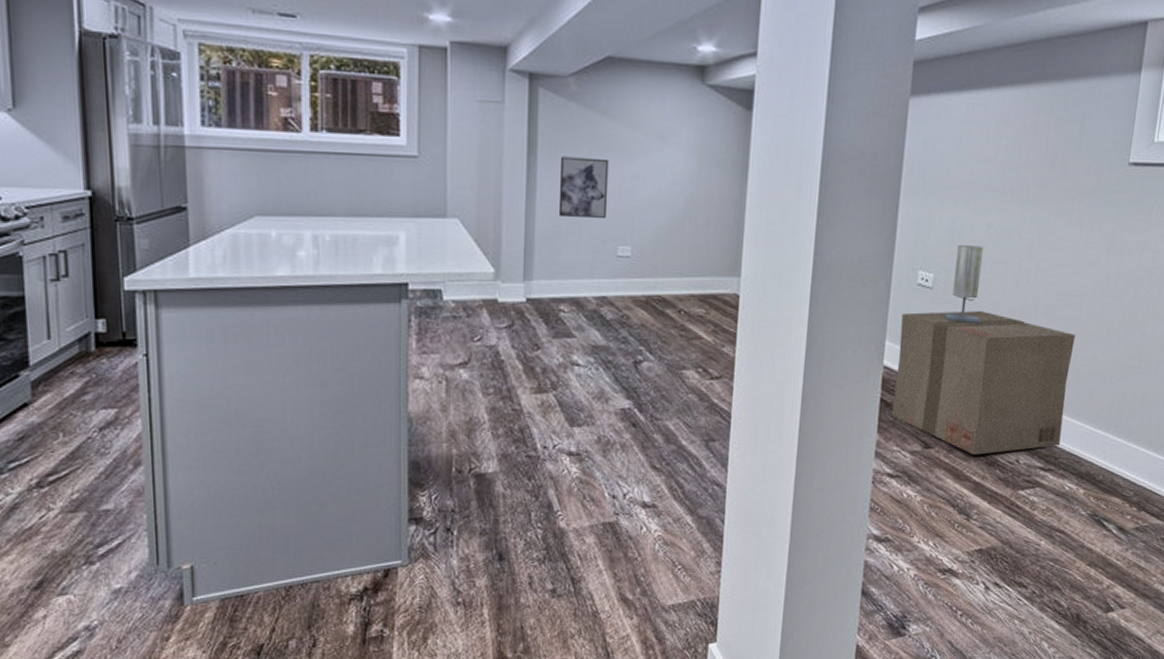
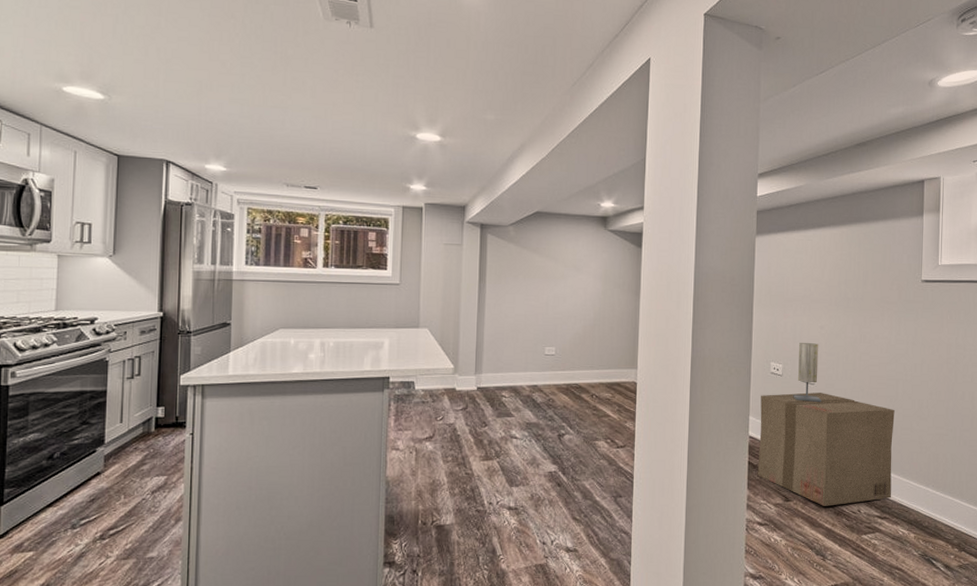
wall art: present [558,156,610,218] -> none [501,282,539,326]

